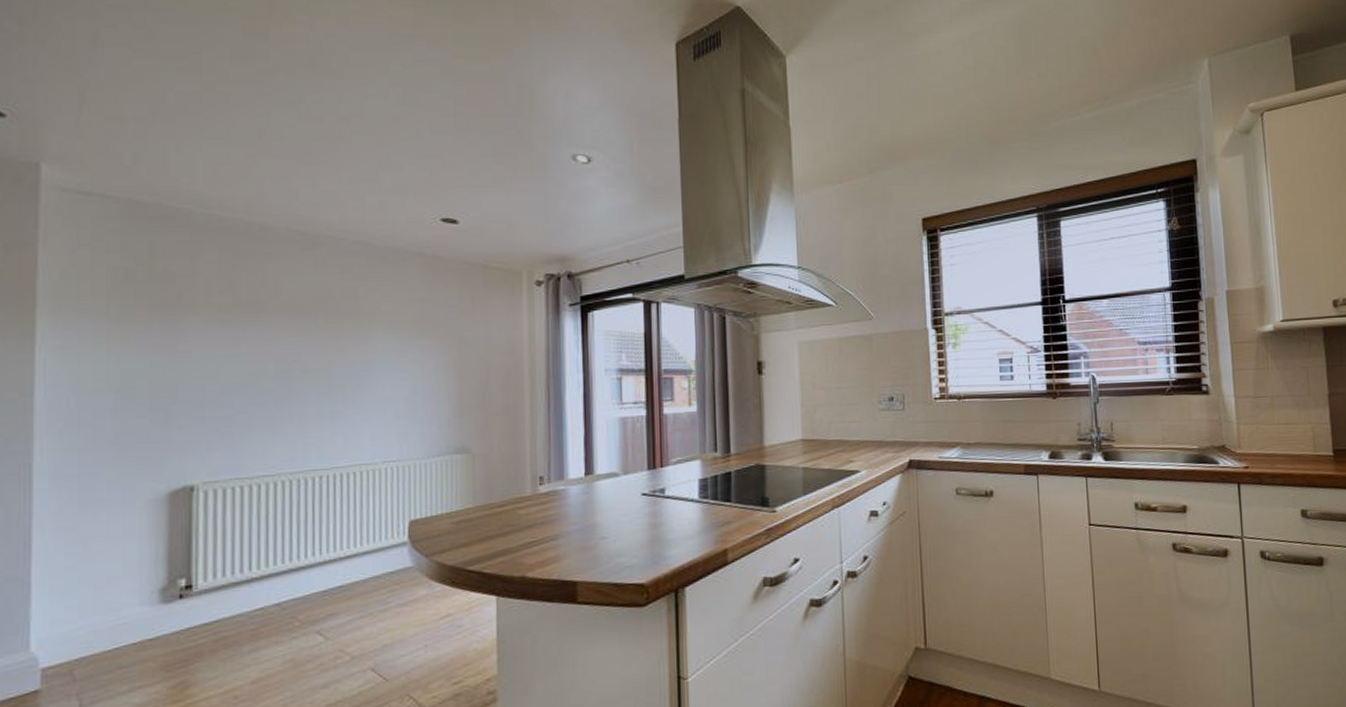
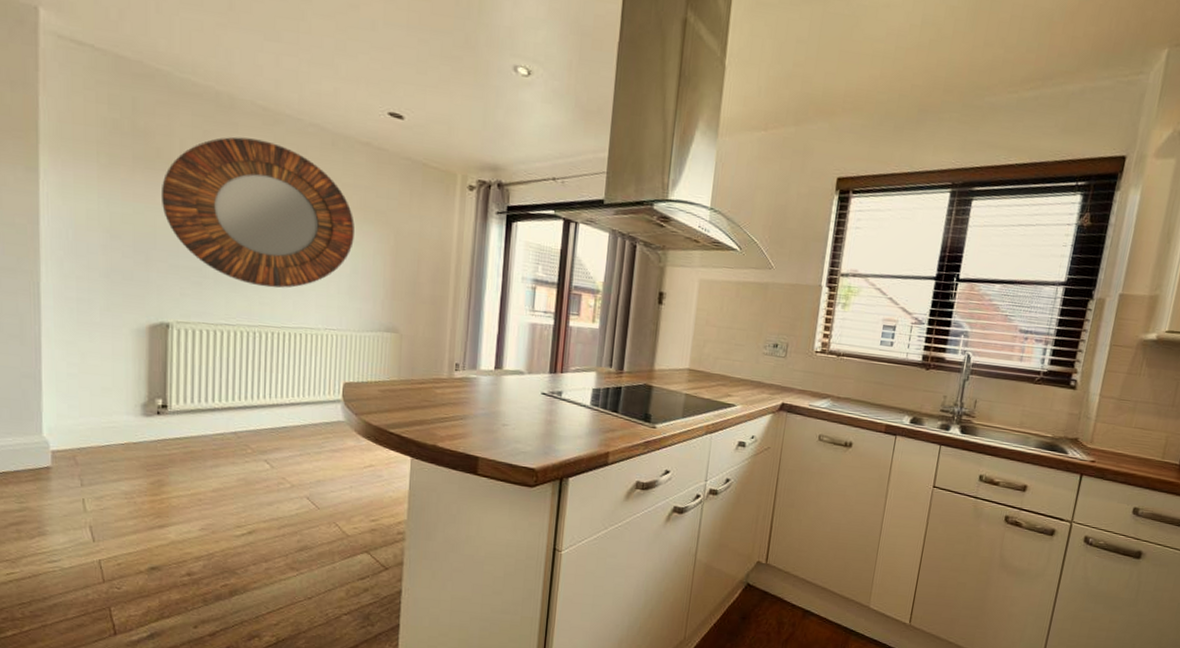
home mirror: none [182,266,411,426] -> present [160,137,355,288]

